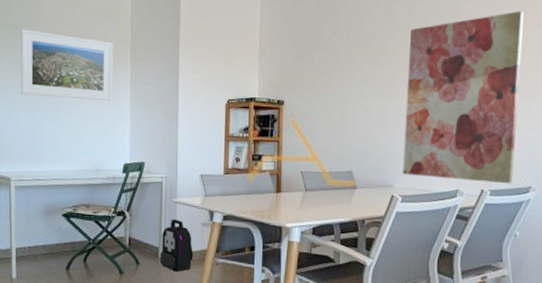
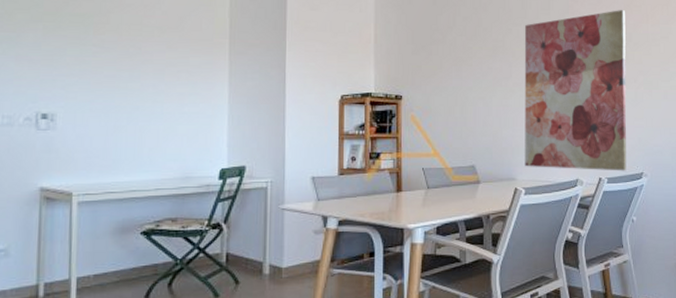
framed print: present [20,29,114,102] -> none [89,19,208,100]
backpack: present [160,218,193,272] -> none [265,228,304,288]

